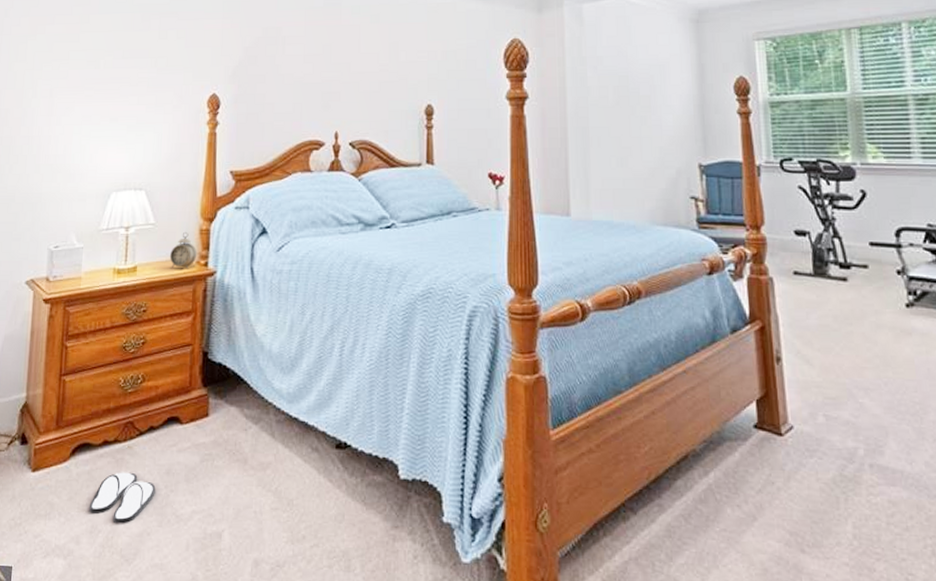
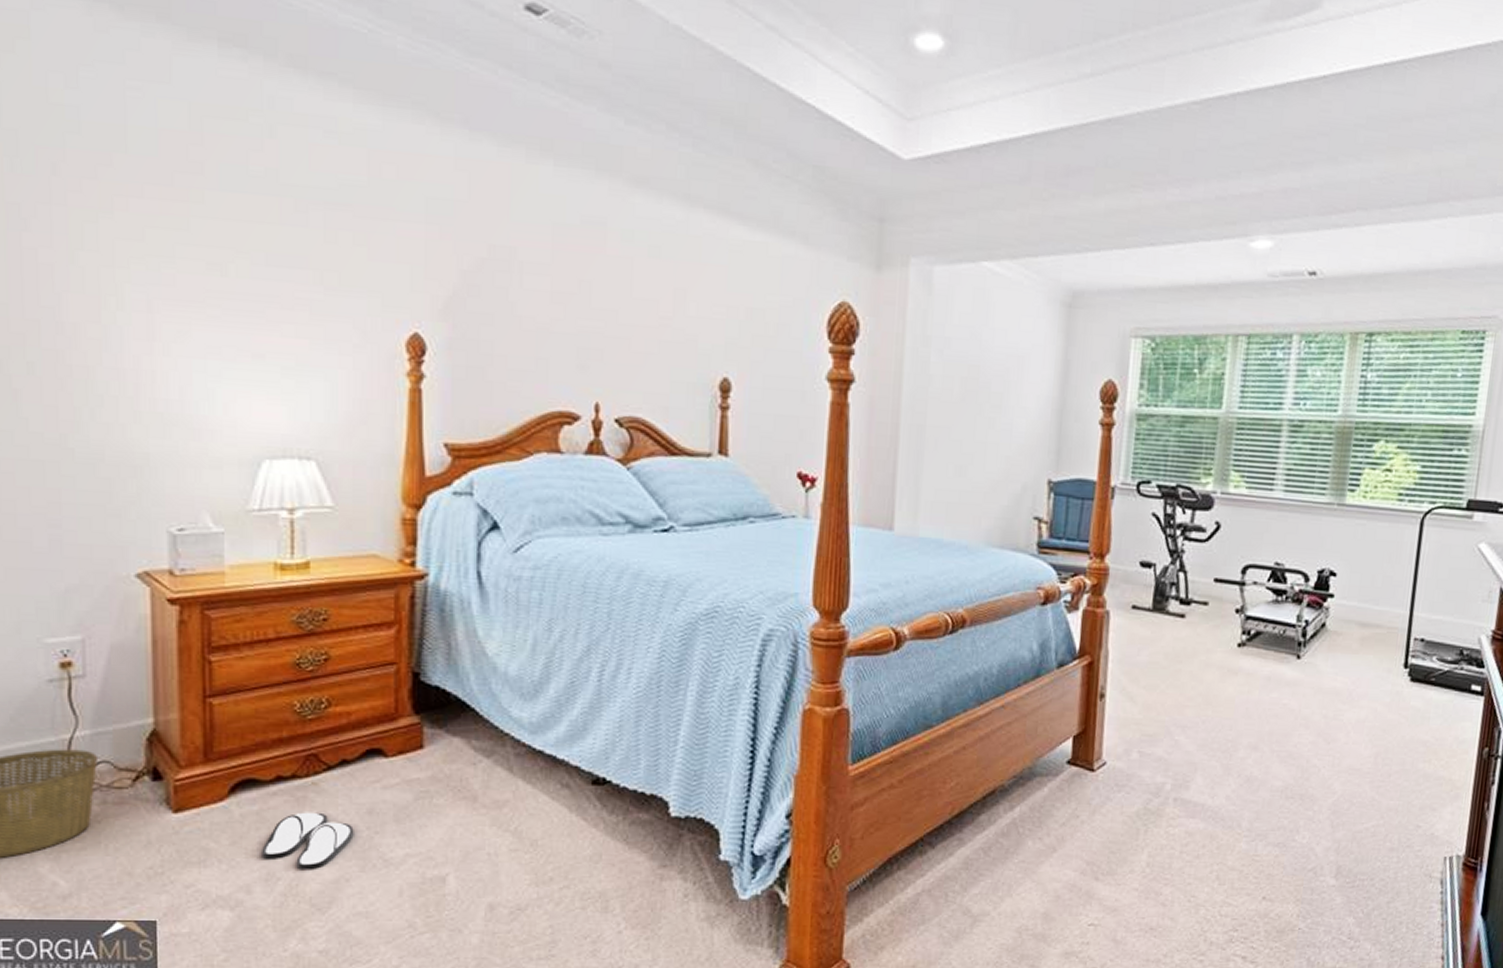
alarm clock: present [169,231,197,269] -> none [358,520,399,569]

